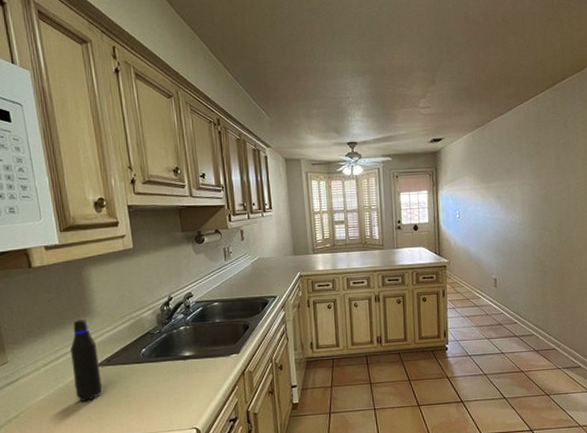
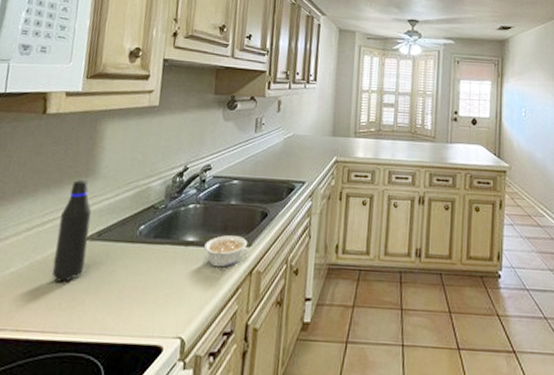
legume: none [200,346,236,373] -> present [204,235,247,268]

